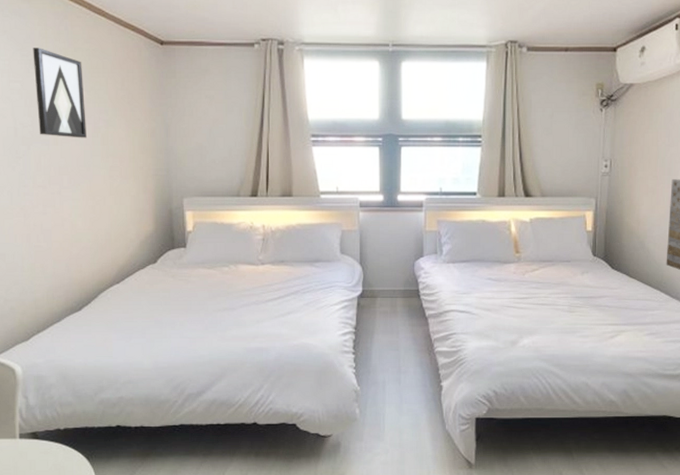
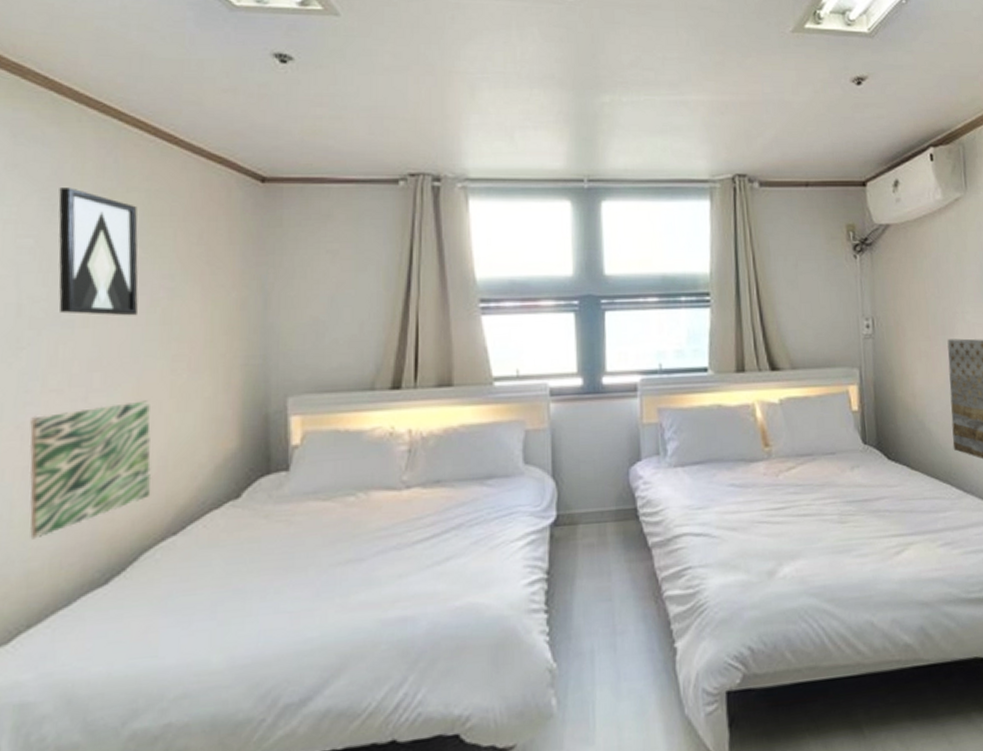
wall art: none [29,196,103,279] -> present [29,400,152,539]

